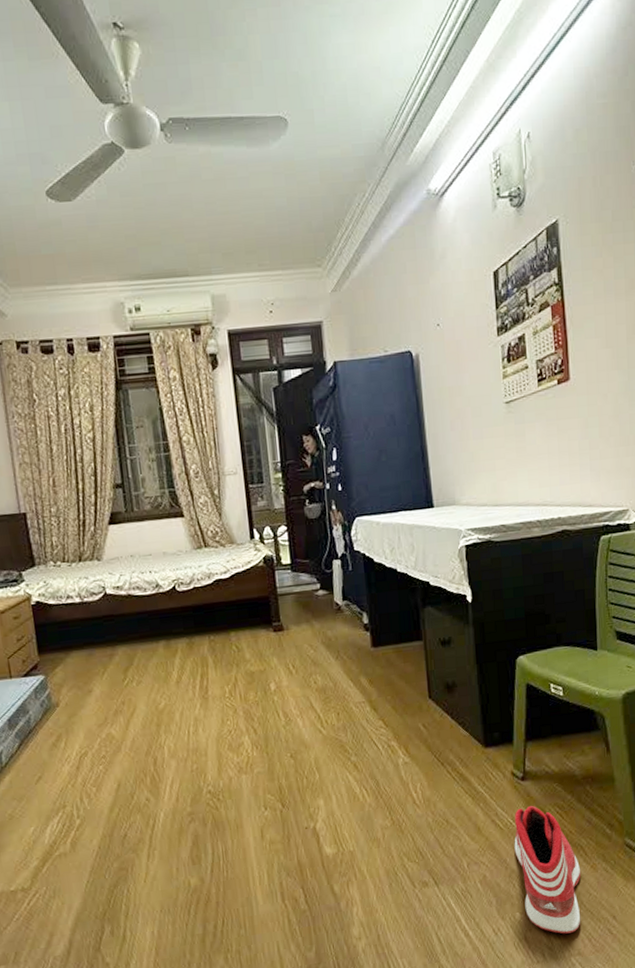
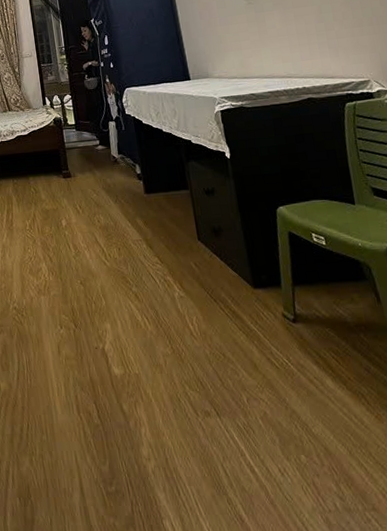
sneaker: present [514,805,581,934] -> none [289,347,372,485]

